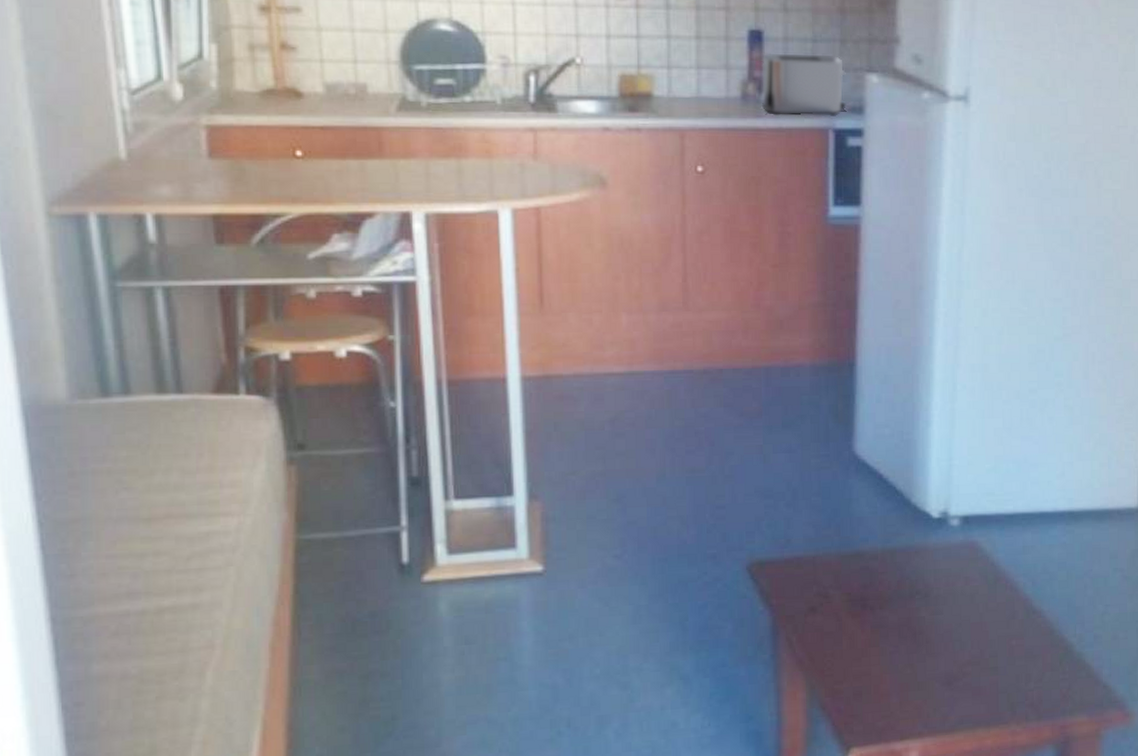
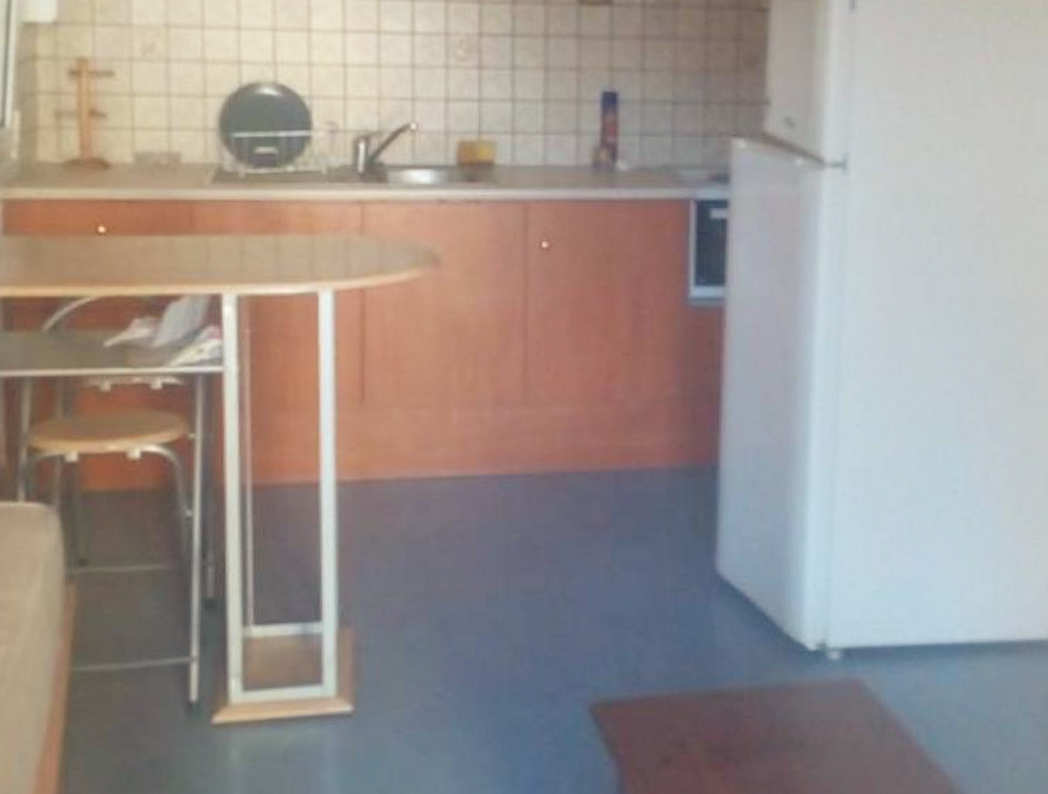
toaster: present [761,53,847,118] -> none [615,116,710,187]

